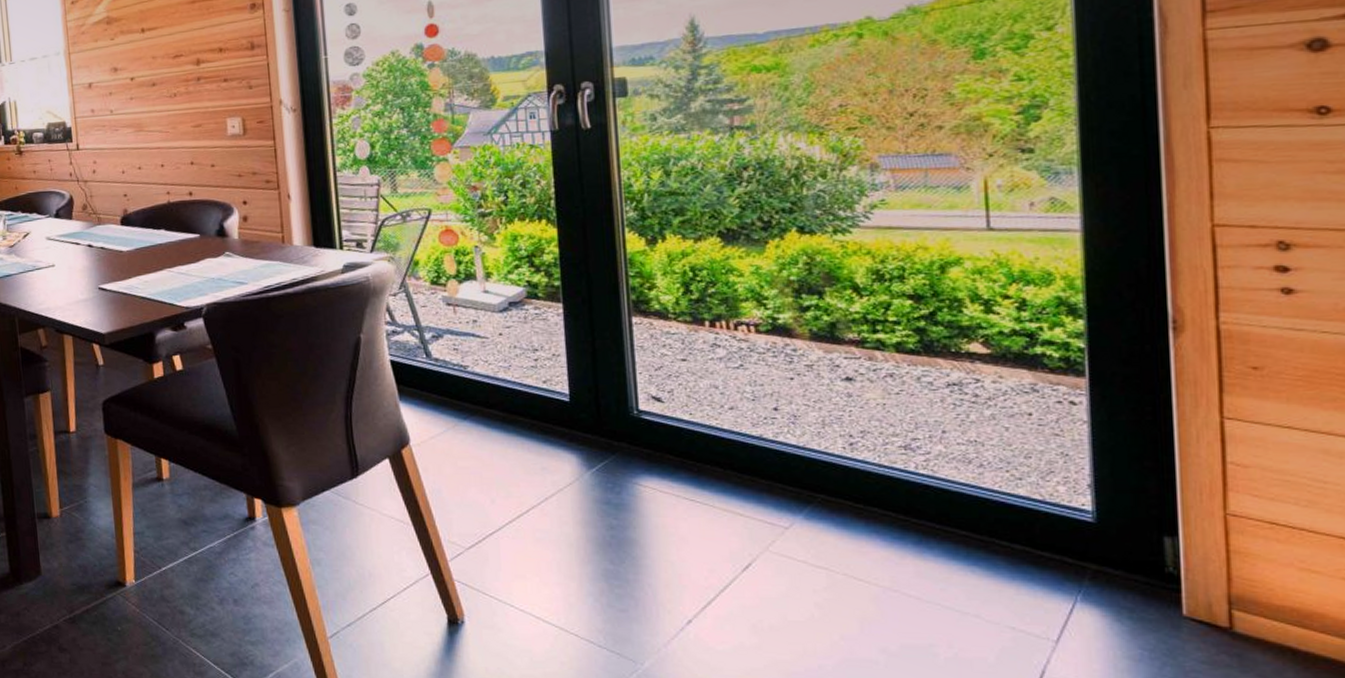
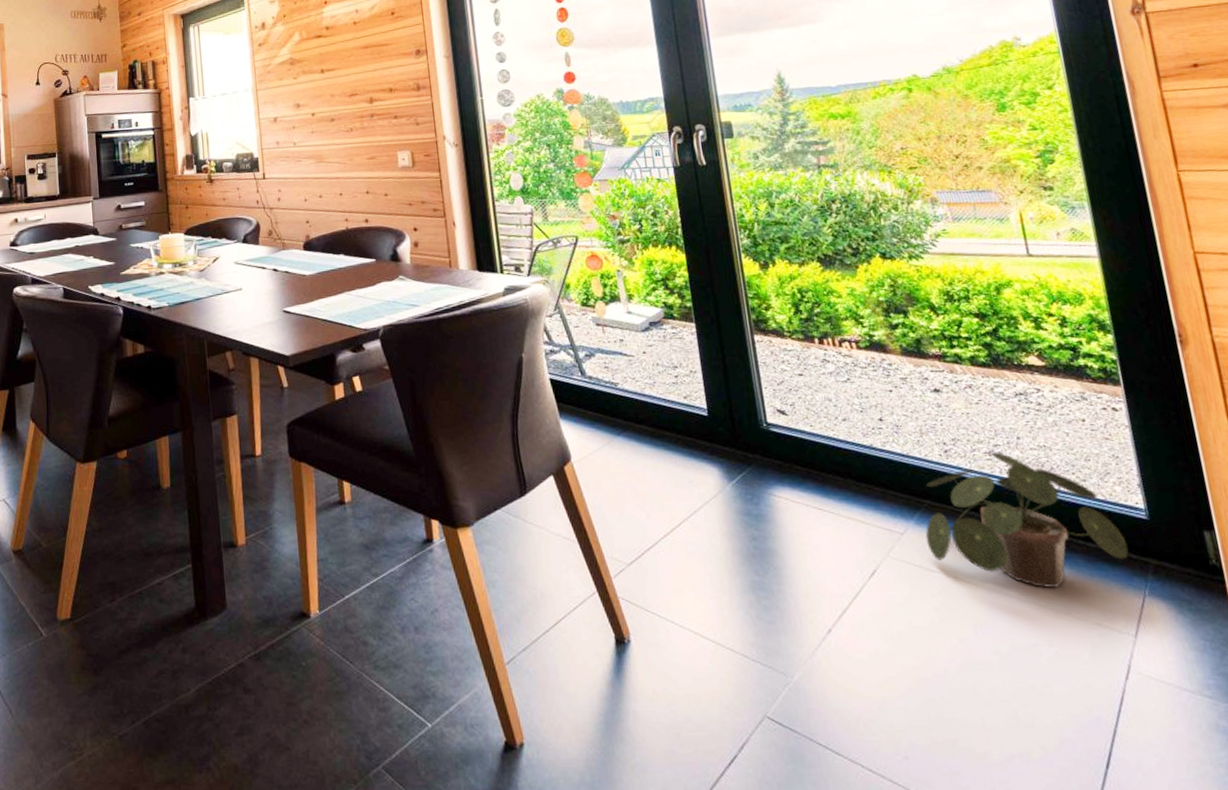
potted plant: none [814,446,1064,590] -> present [925,452,1129,589]

